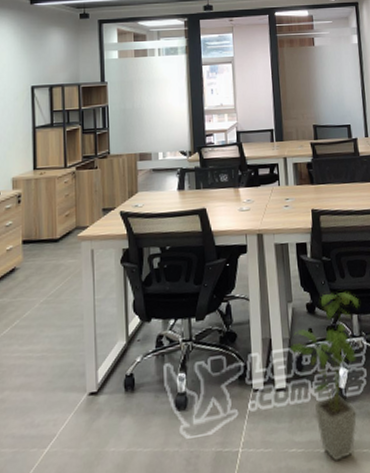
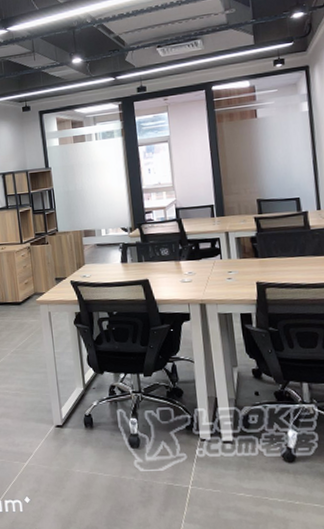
house plant: present [289,291,360,462] -> none [236,361,311,510]

